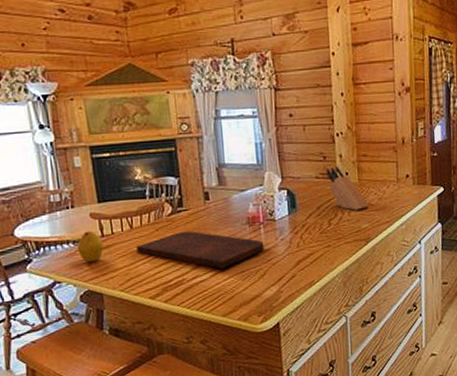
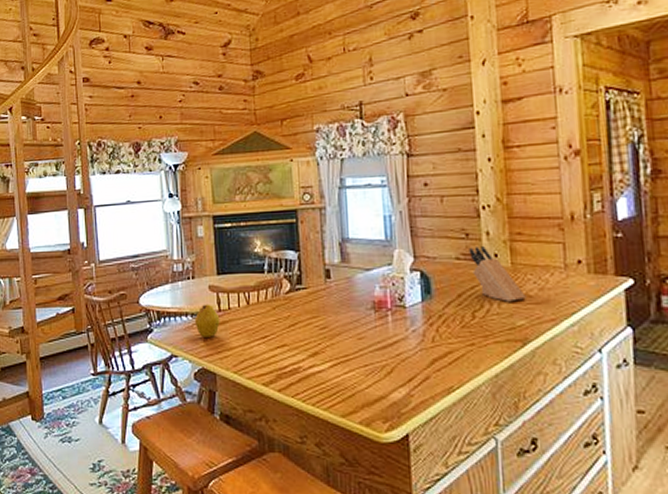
cutting board: present [137,231,265,269] -> none [252,311,392,360]

